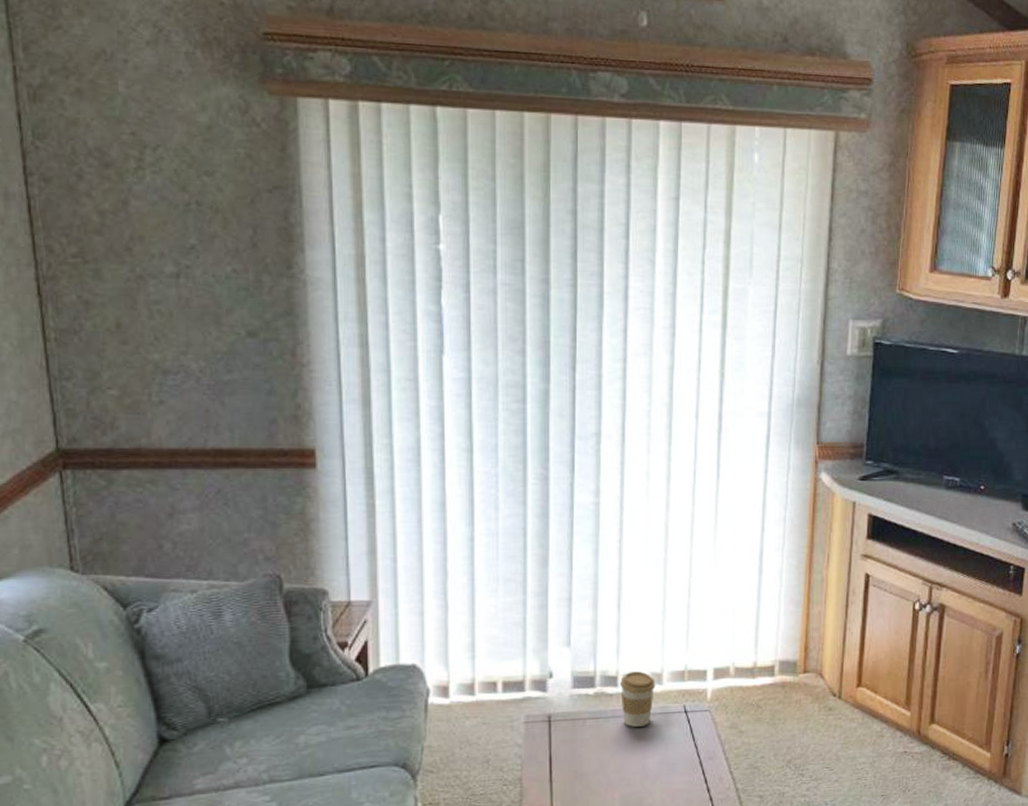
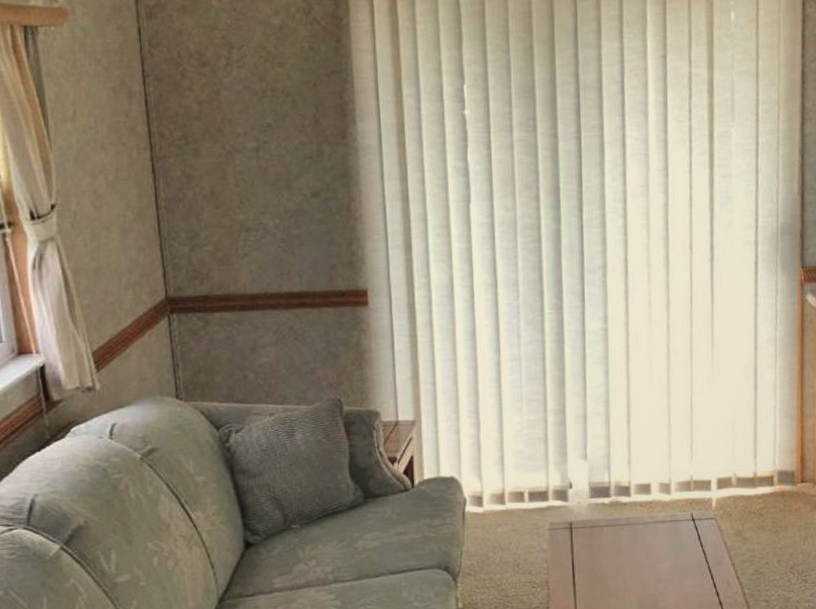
coffee cup: present [620,671,656,727] -> none [633,482,665,534]

